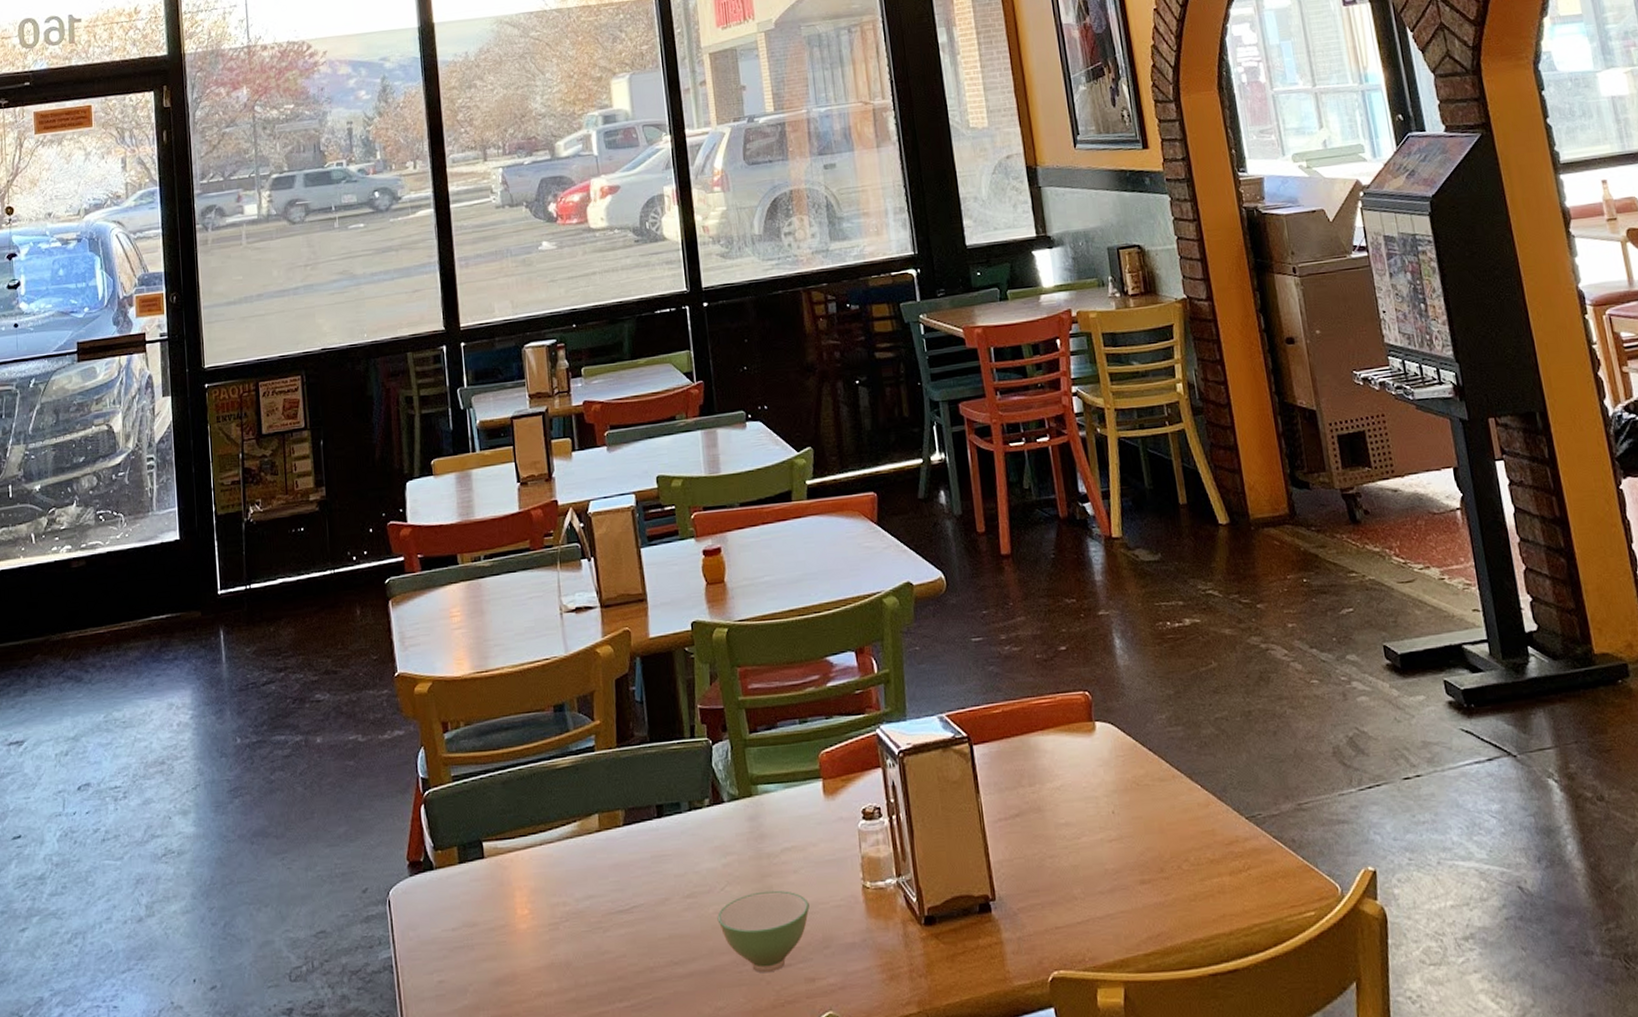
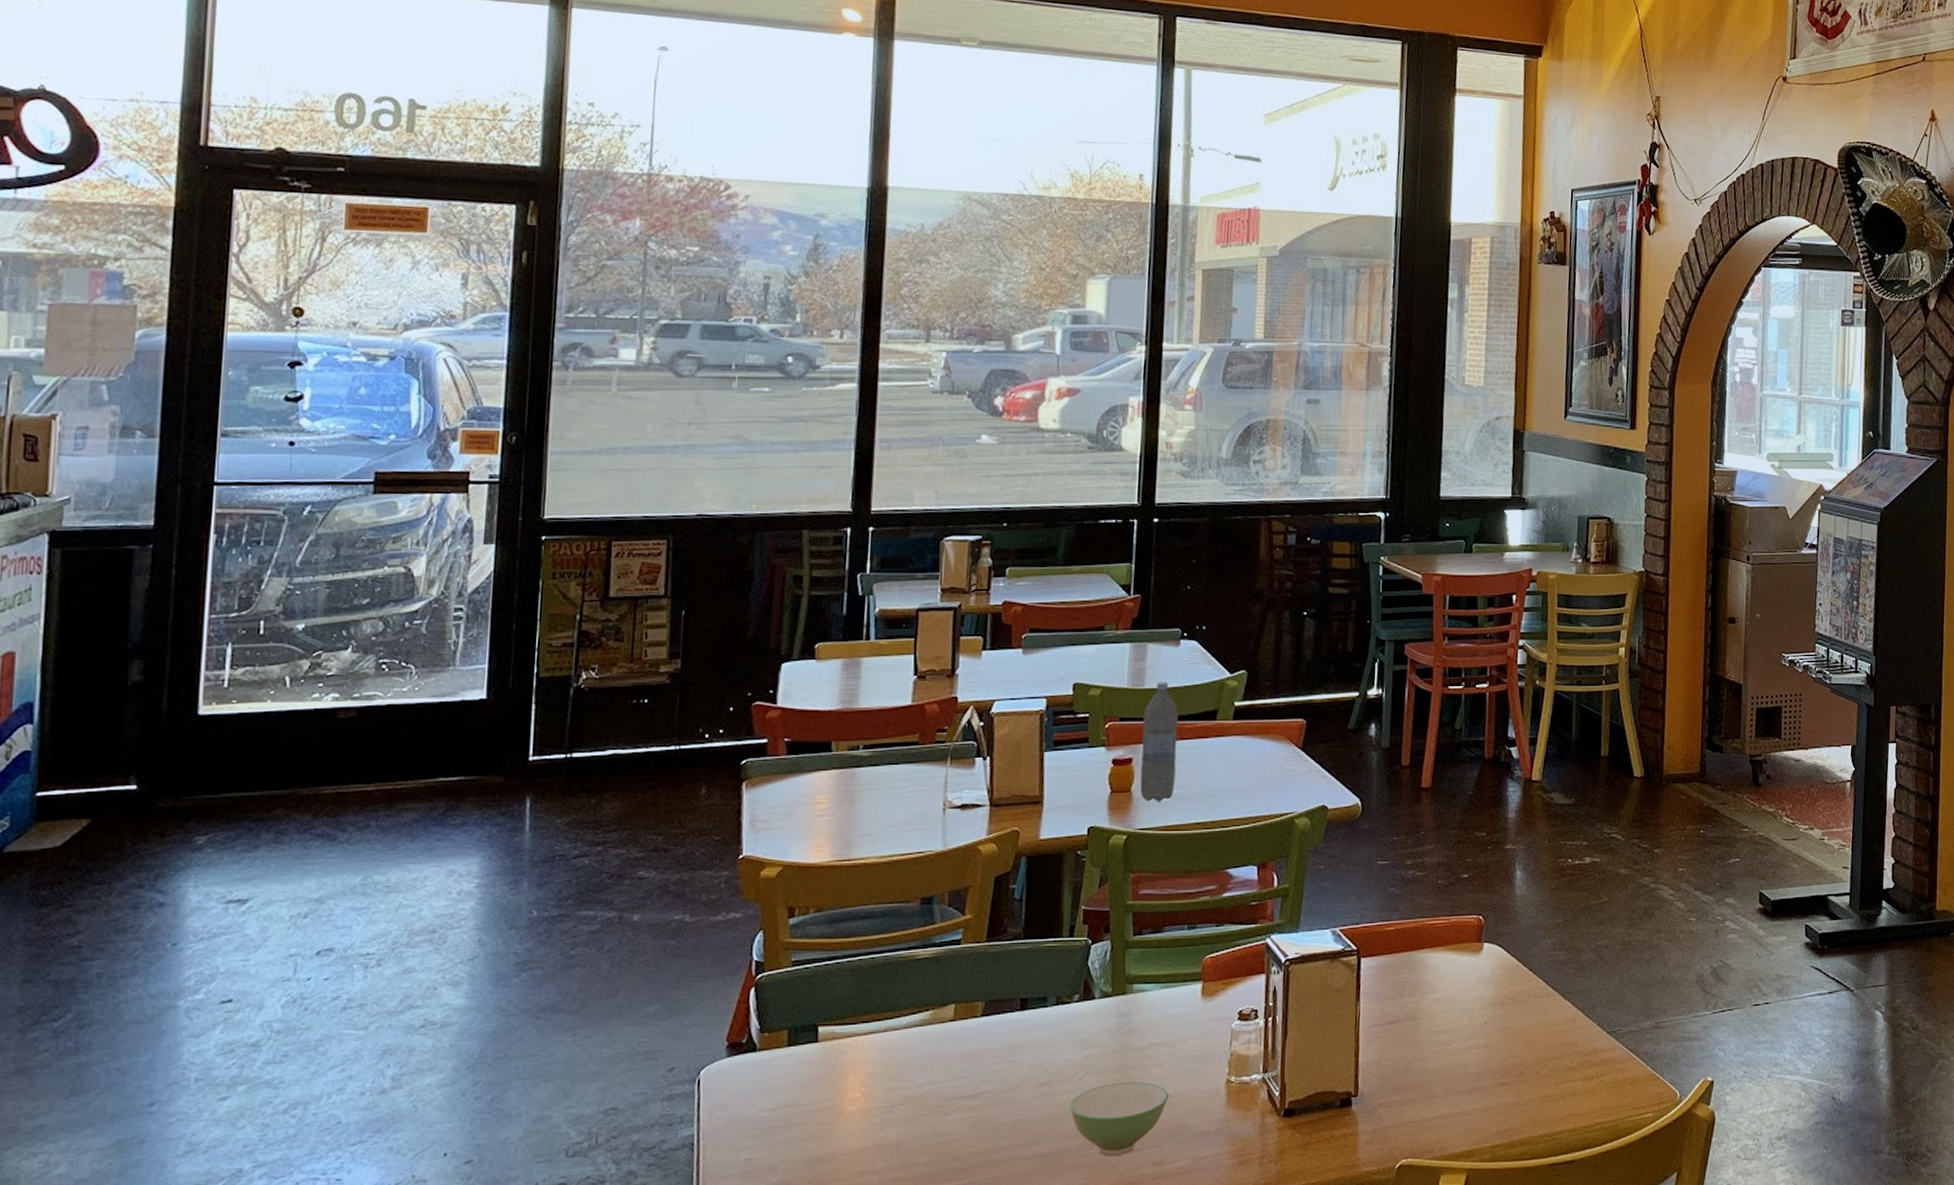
water bottle: none [724,466,764,592] -> present [1140,682,1179,802]

